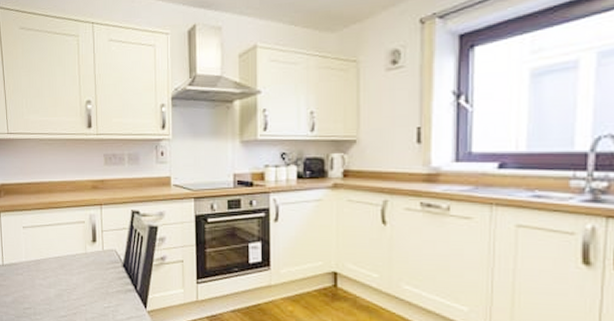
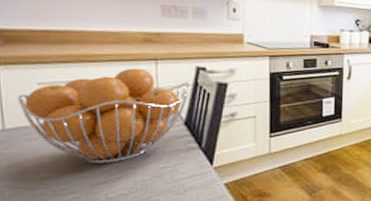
fruit basket: none [11,213,127,299] -> present [17,68,190,164]

